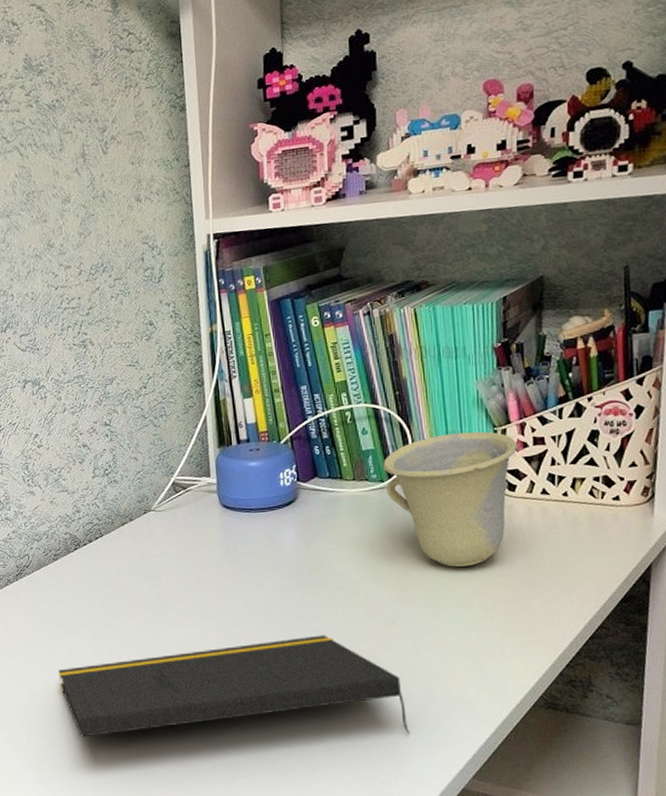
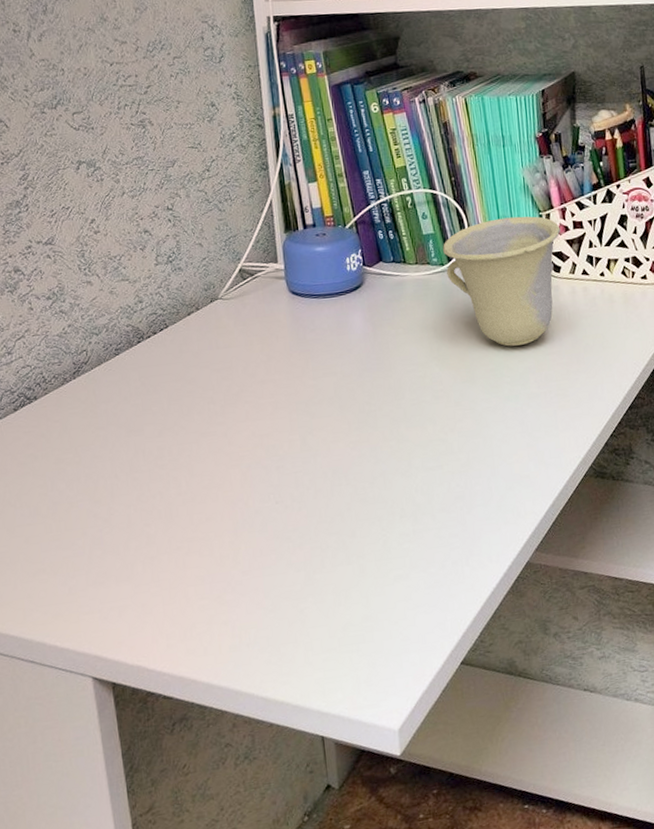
notepad: present [58,635,410,737] -> none [122,419,478,546]

